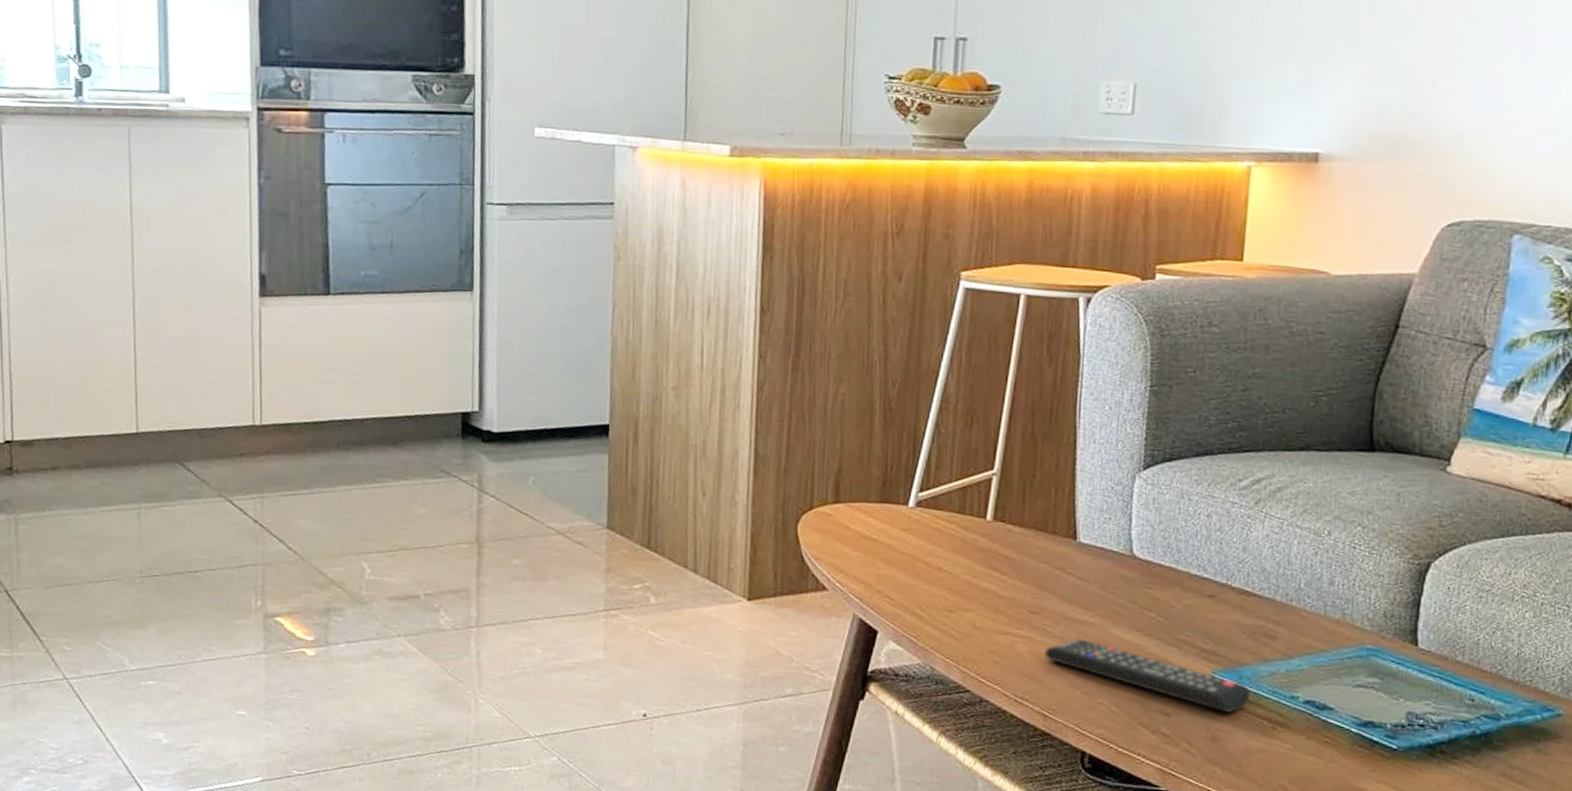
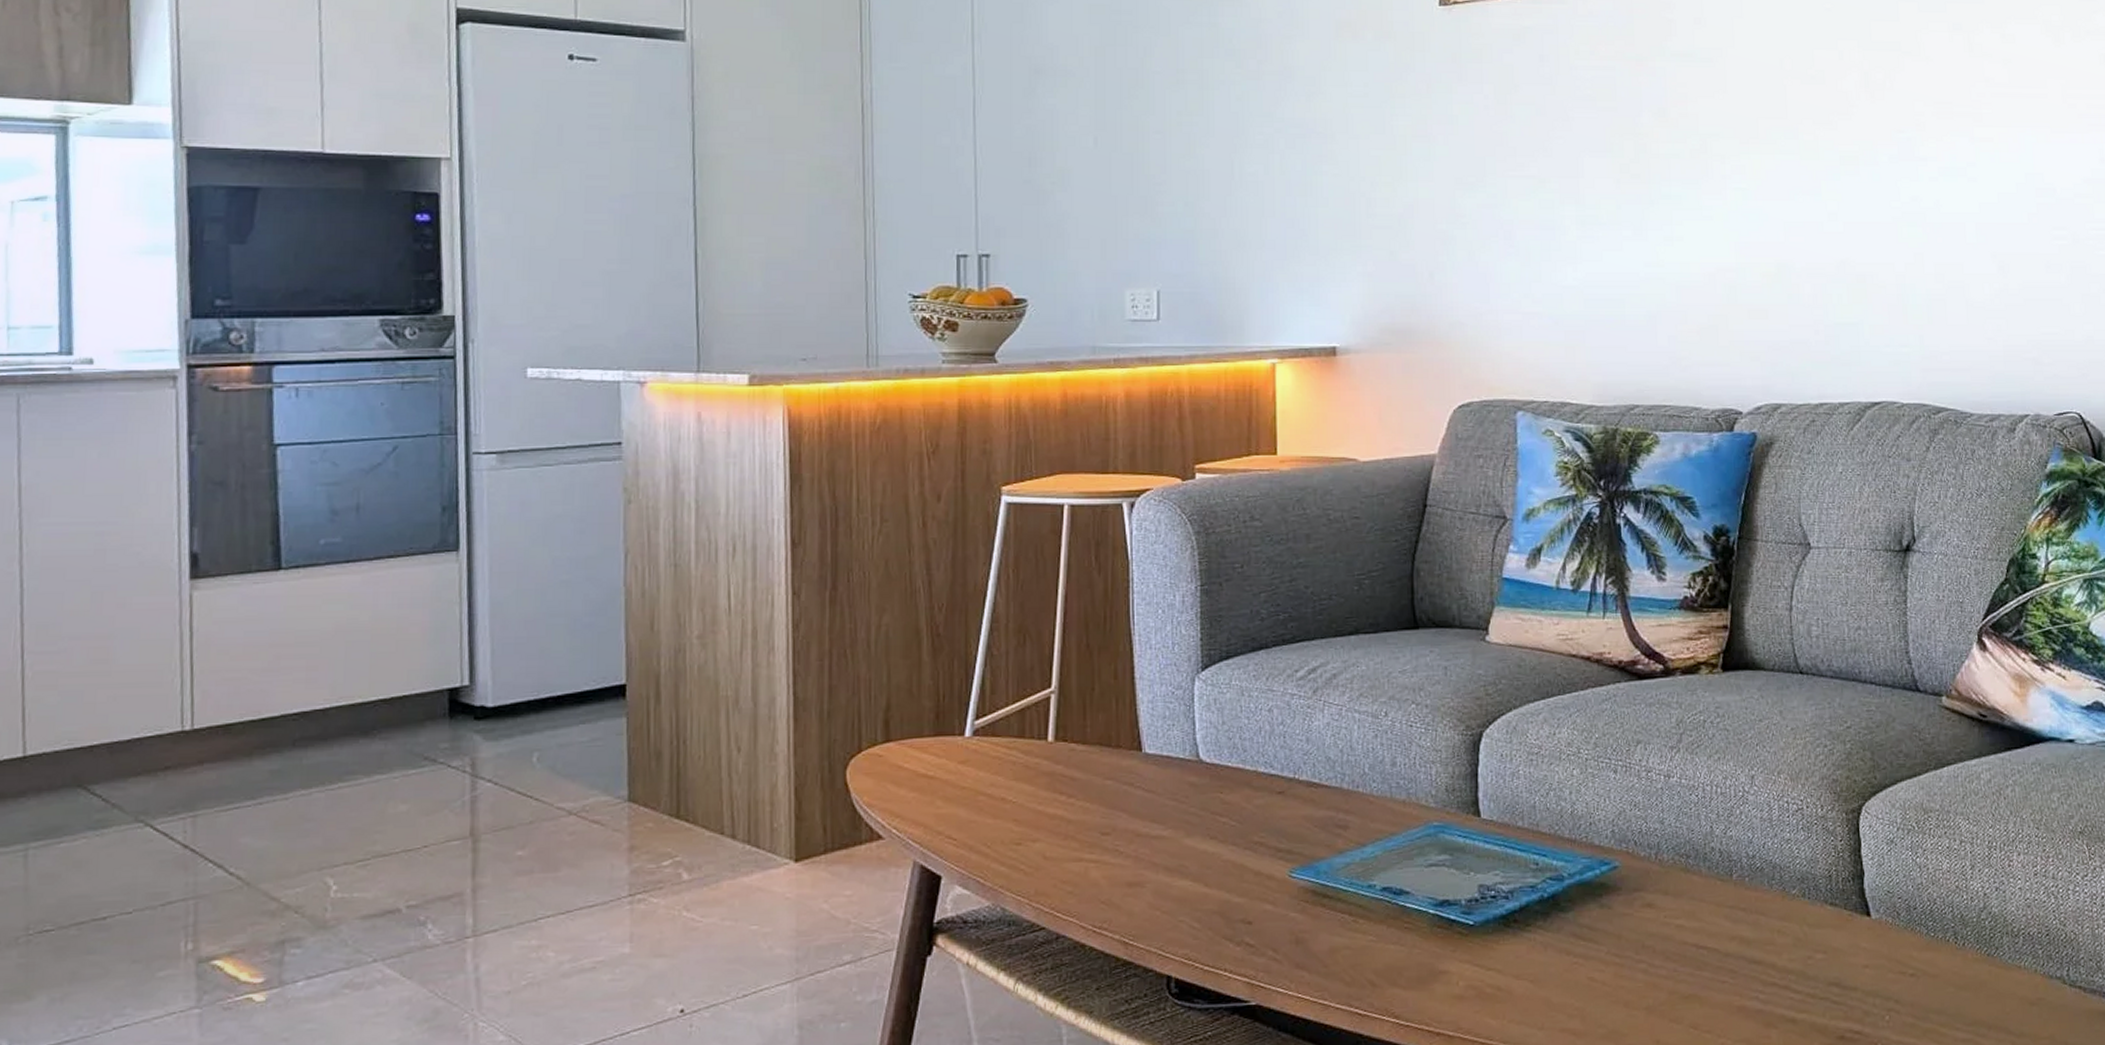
remote control: present [1045,638,1251,713] -> none [1120,855,1330,912]

